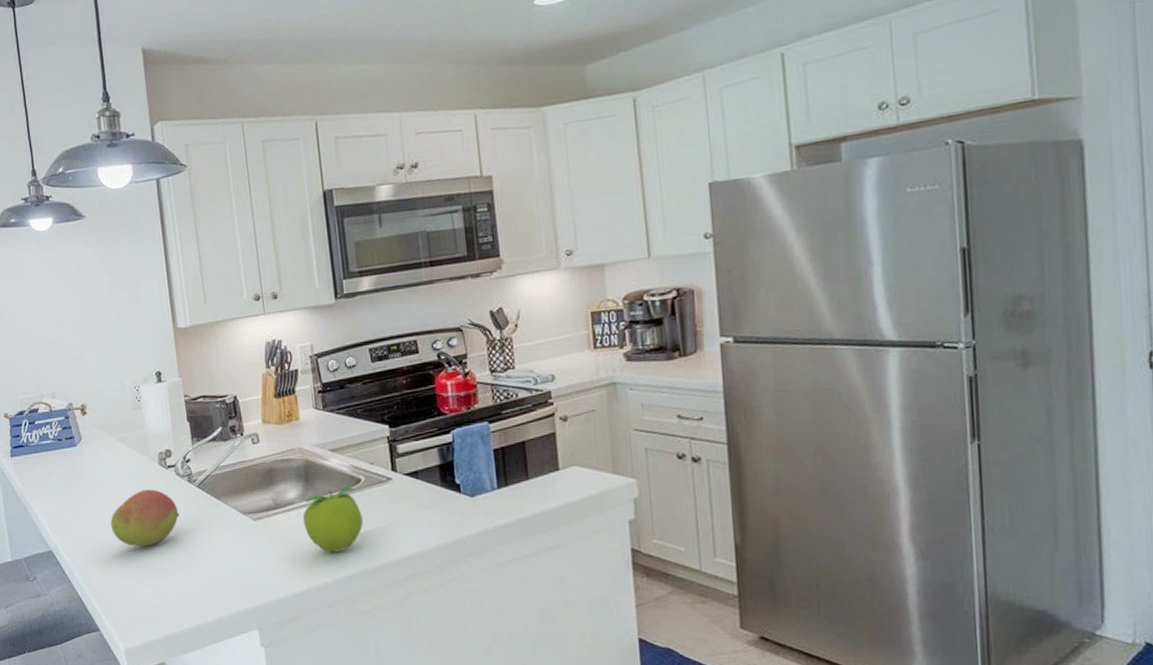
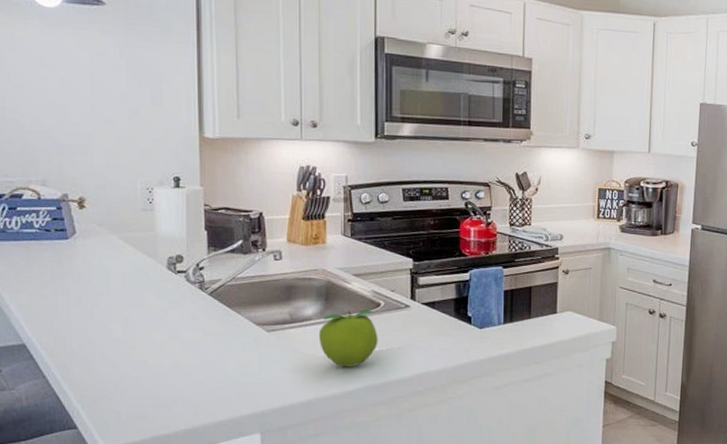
fruit: present [110,489,180,547] -> none [103,292,186,348]

